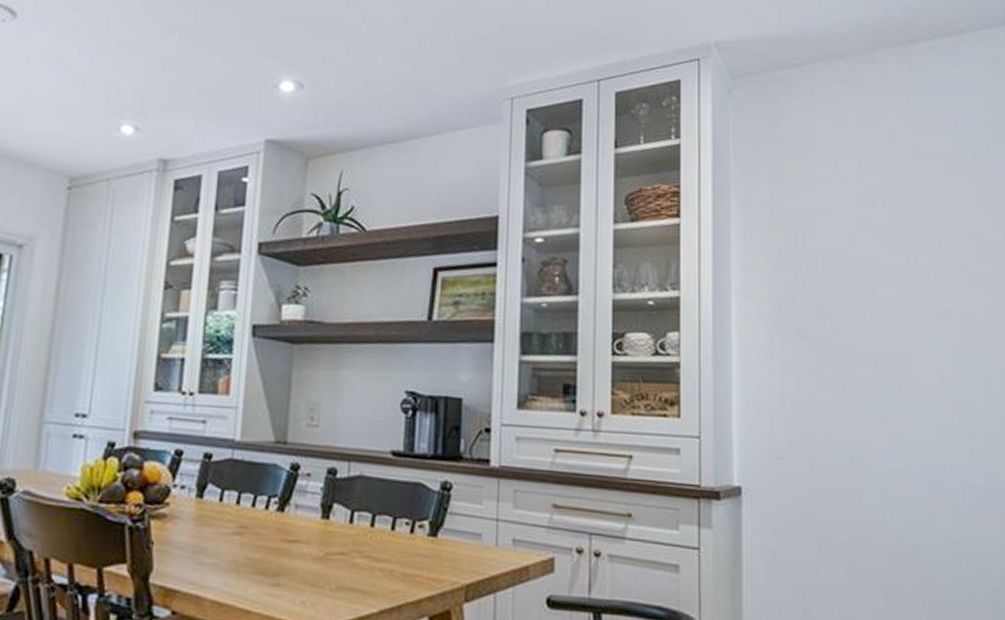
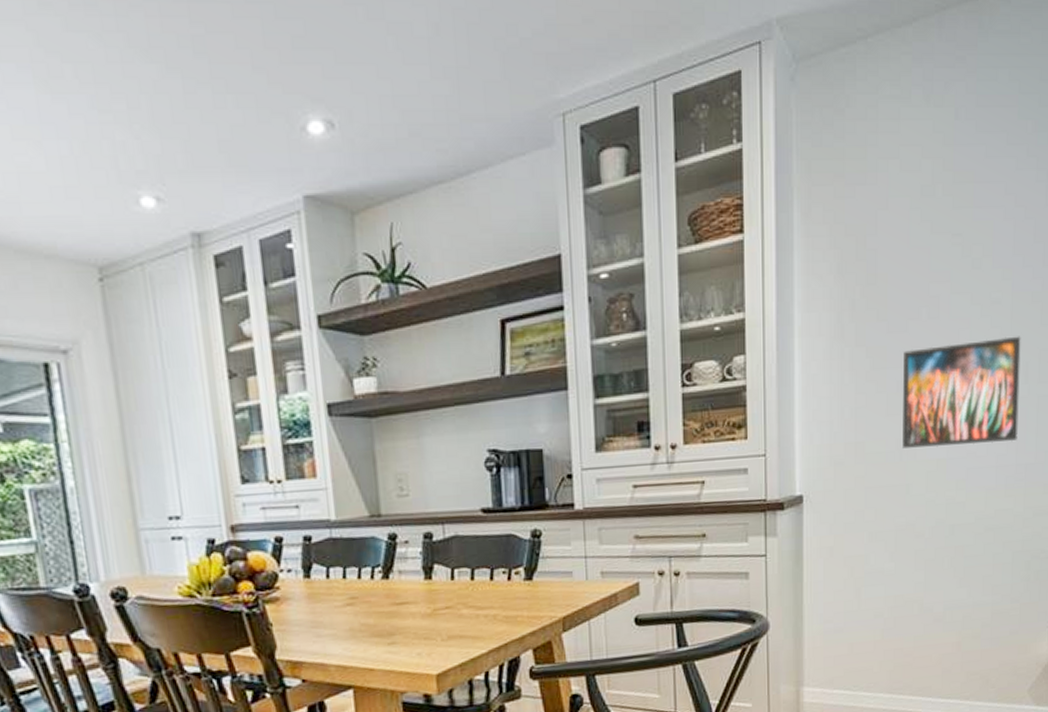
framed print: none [850,349,985,461] -> present [902,336,1021,448]

